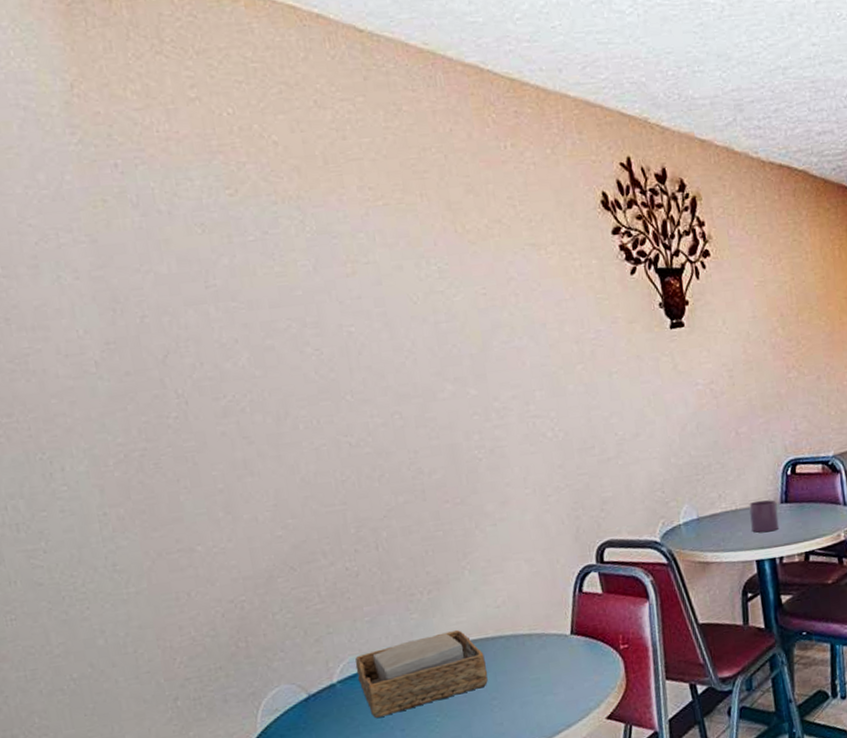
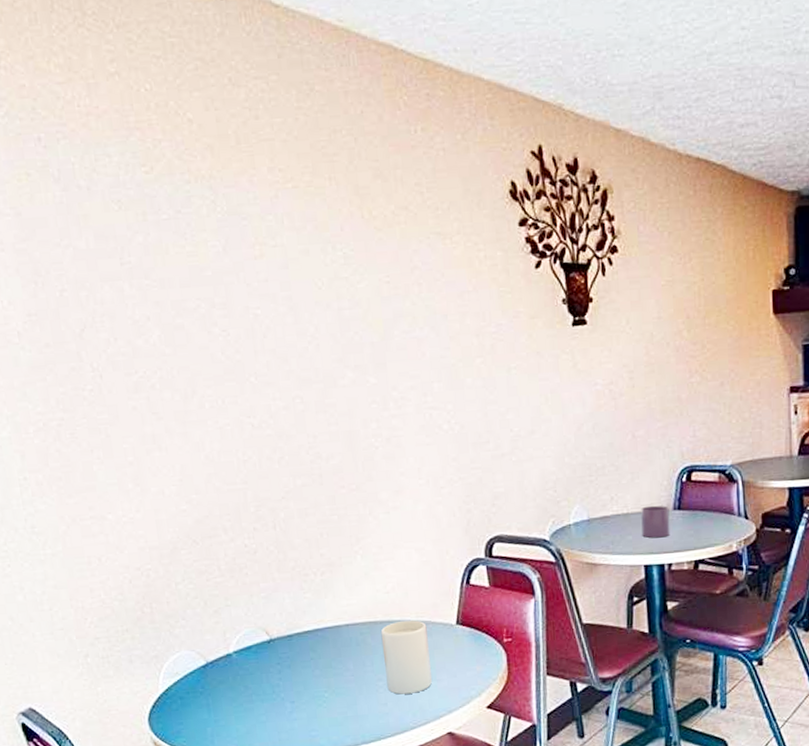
napkin holder: present [355,630,488,718] -> none [250,612,375,689]
mug: none [492,633,550,713] -> present [380,620,433,695]

